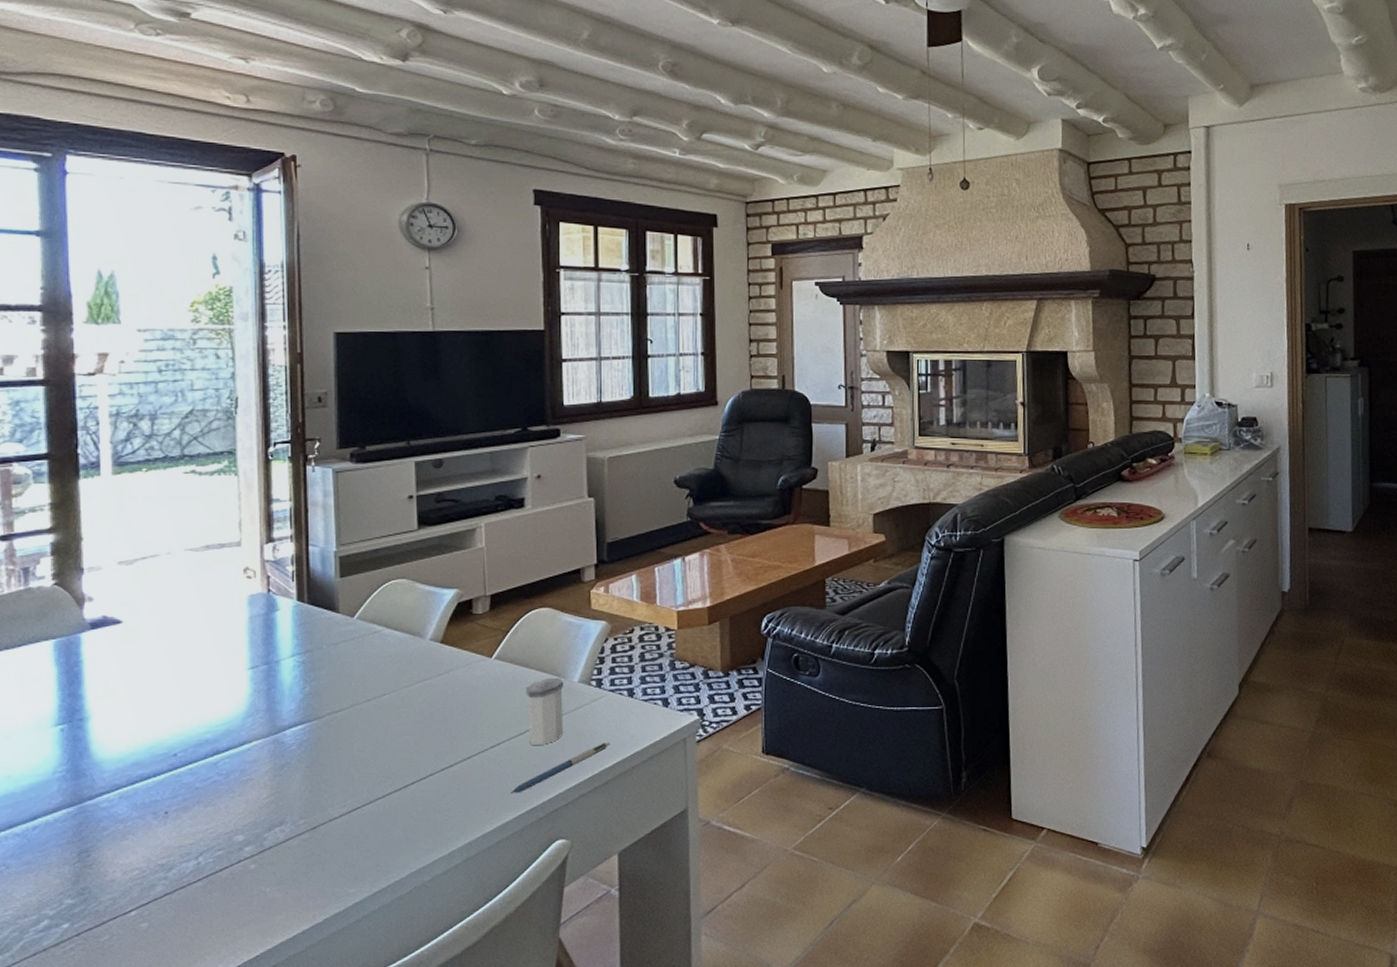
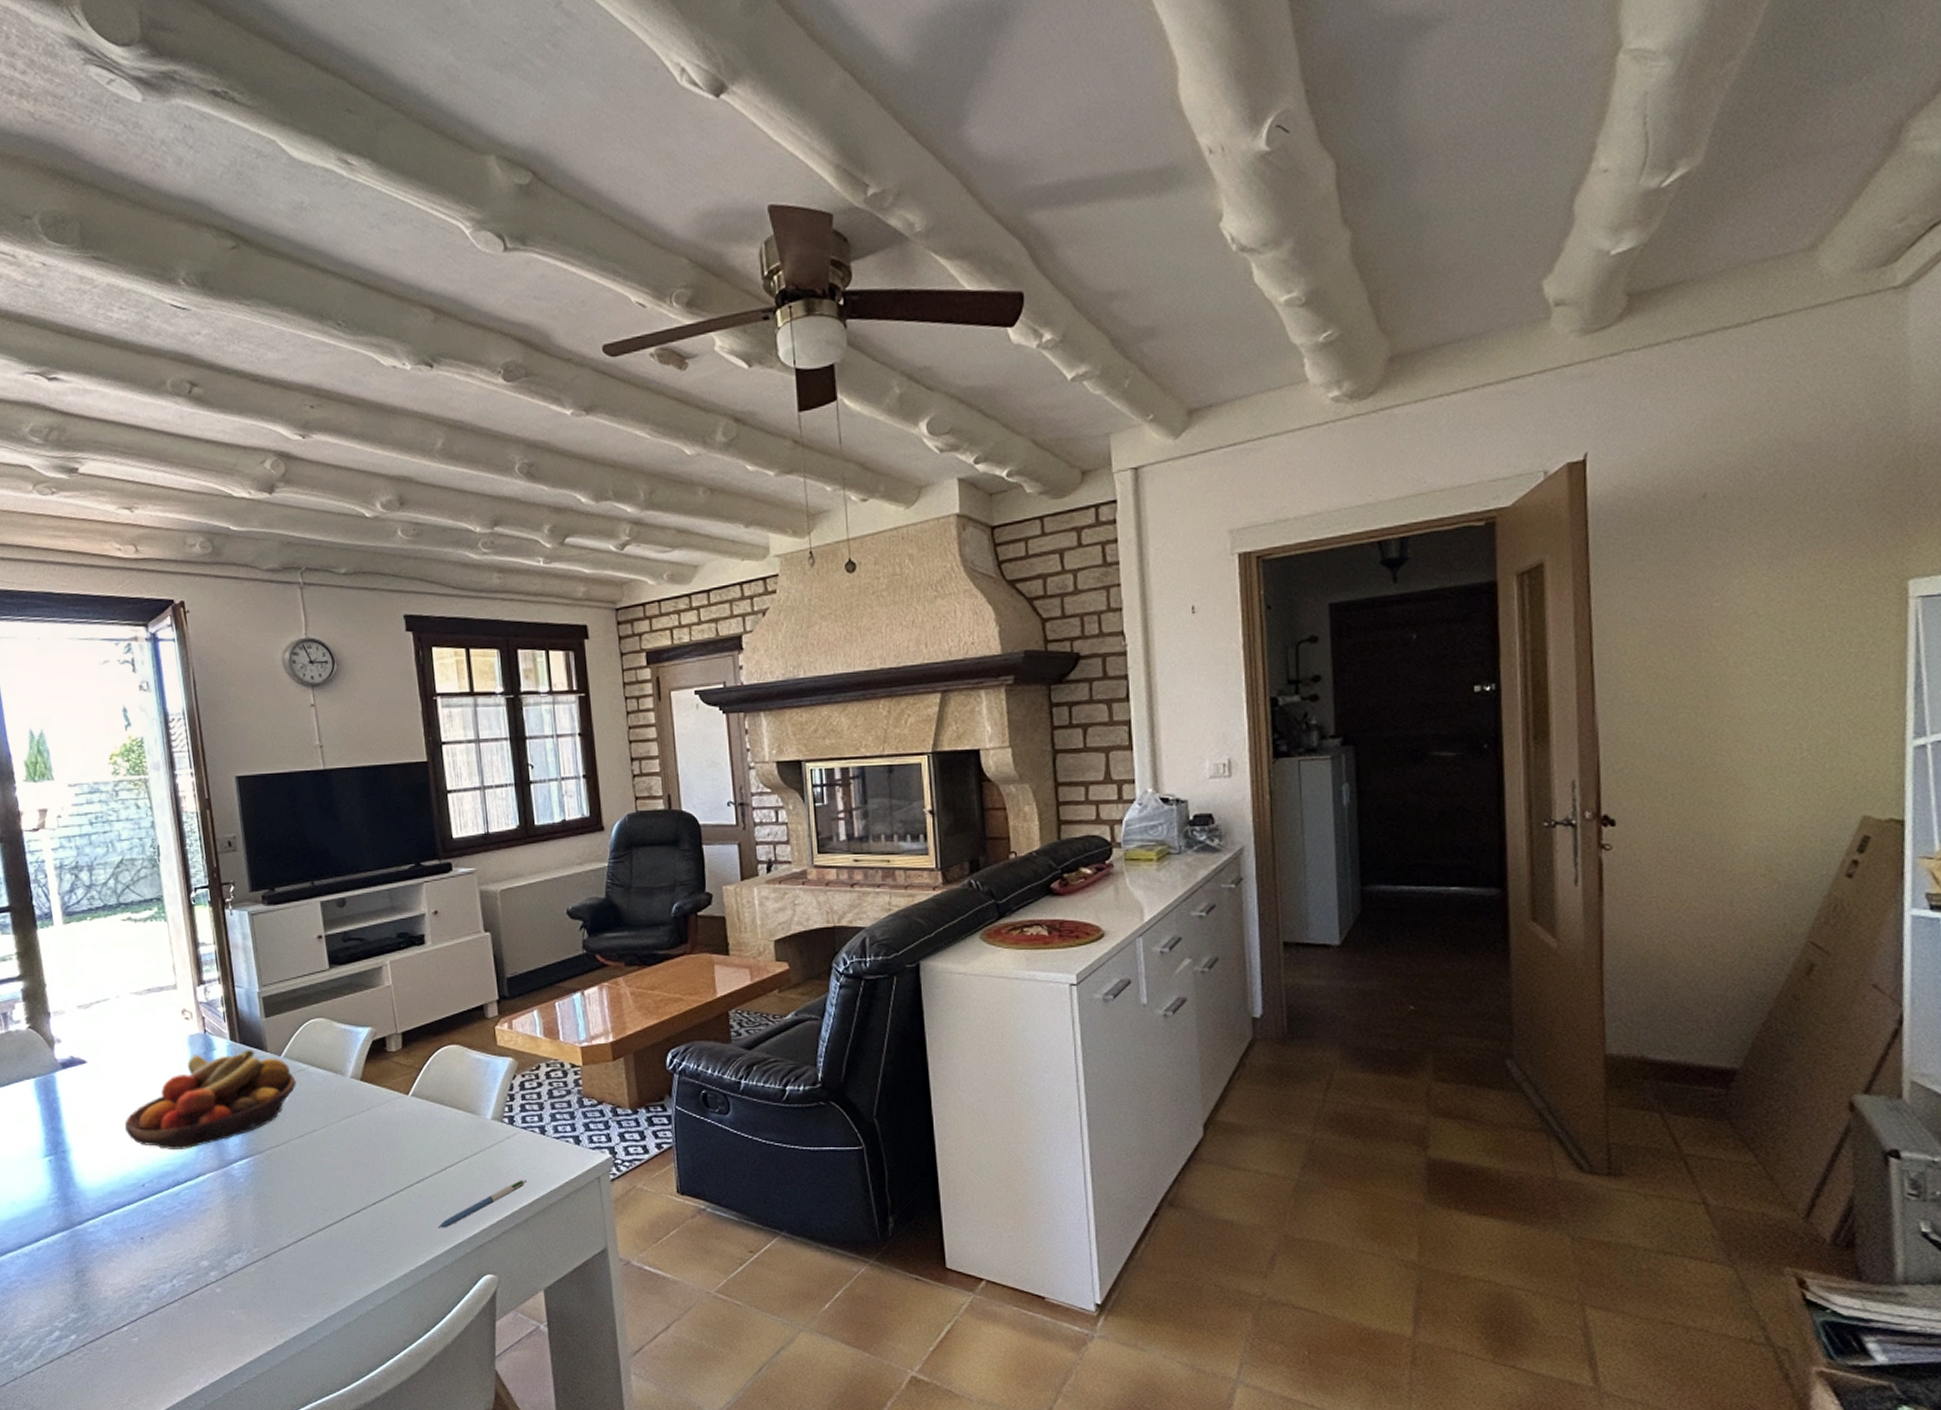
fruit bowl: none [160,611,368,716] -> present [124,1050,297,1149]
salt shaker: present [525,677,564,745] -> none [442,1114,481,1181]

